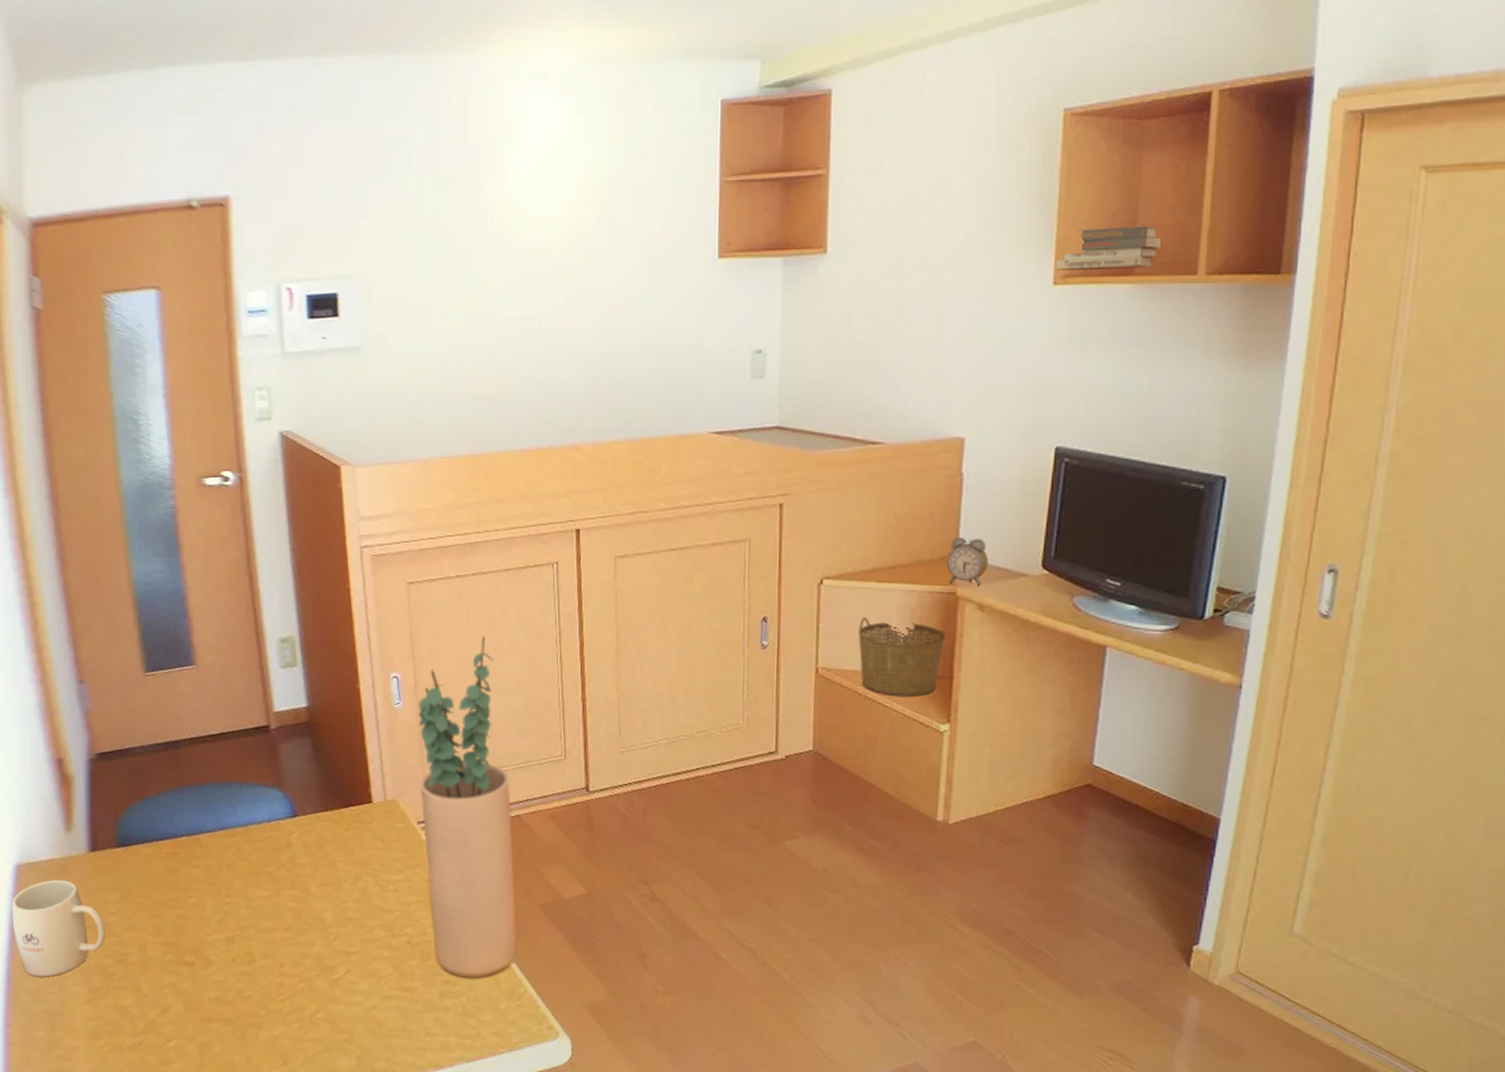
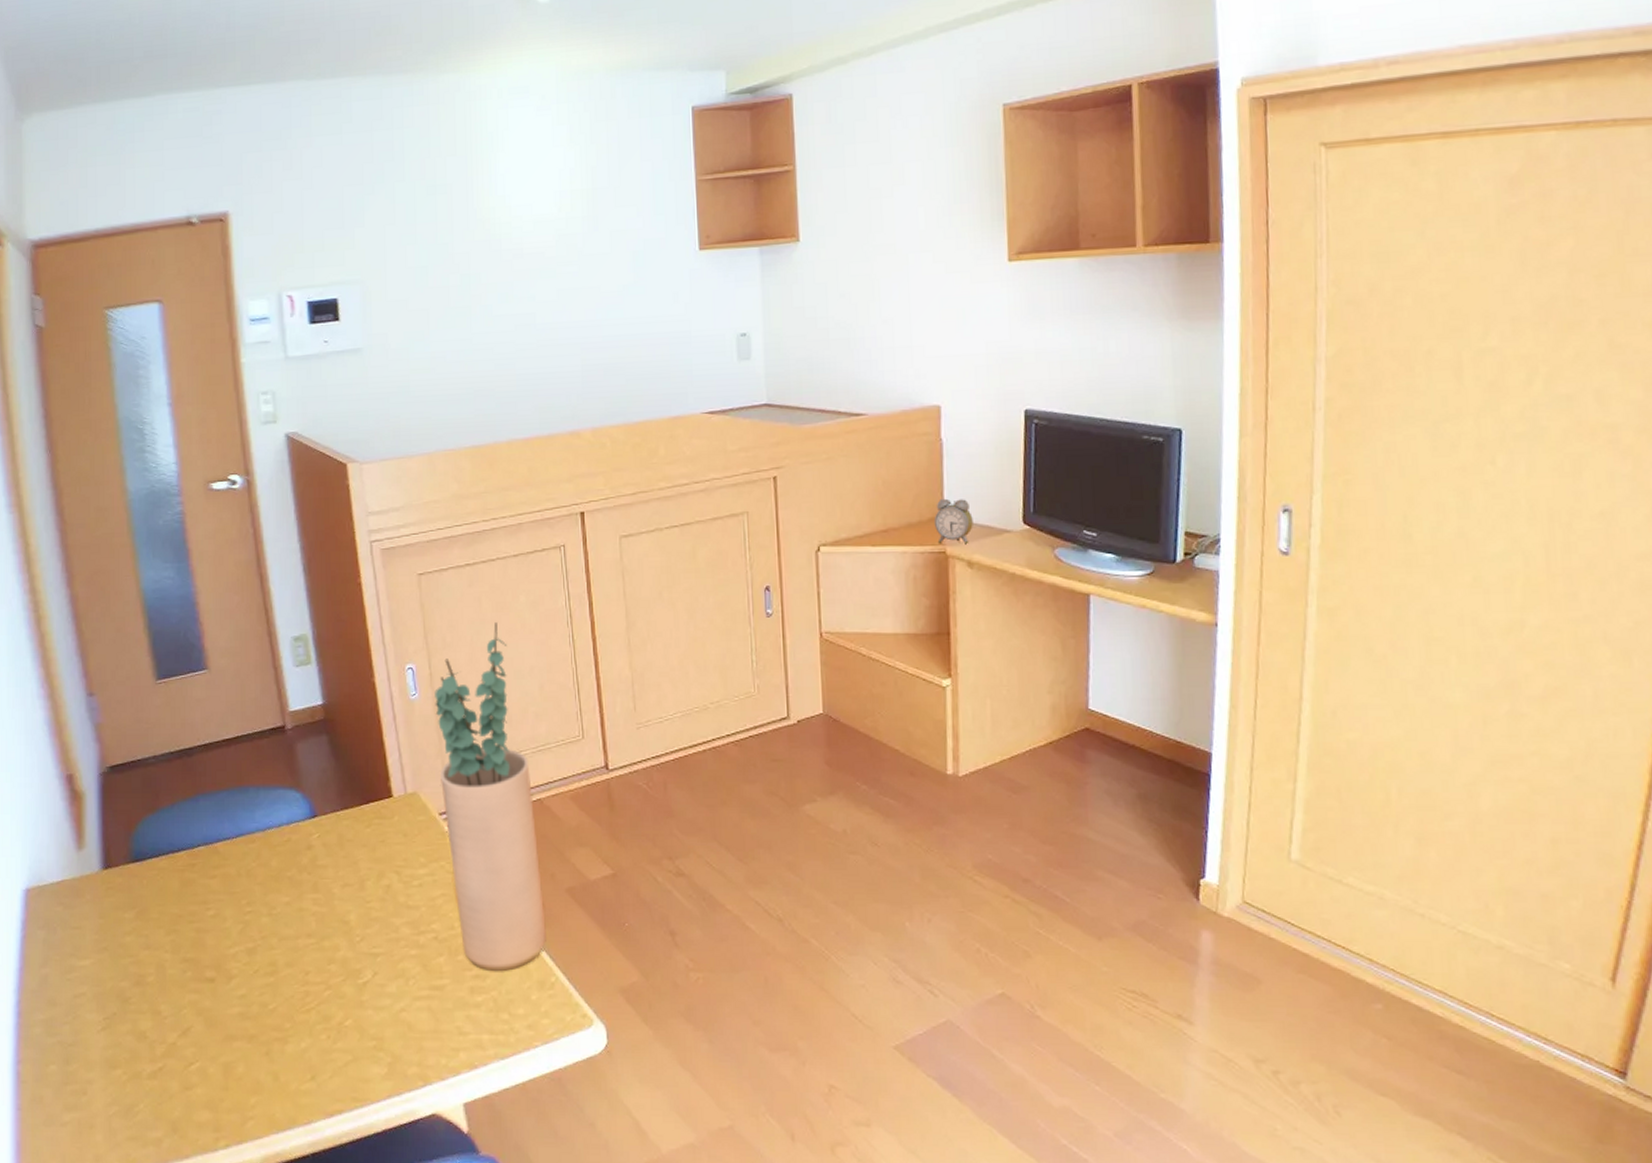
mug: present [11,879,105,977] -> none [21,901,121,1007]
basket: present [858,617,946,697] -> none [857,580,940,656]
books: present [1056,226,1161,270] -> none [1009,204,1101,248]

